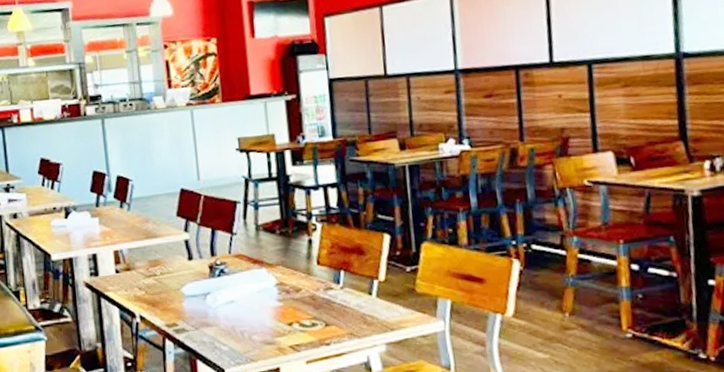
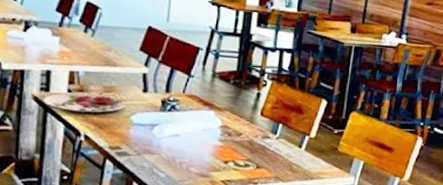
plate: none [95,270,174,293] -> present [43,93,126,113]

